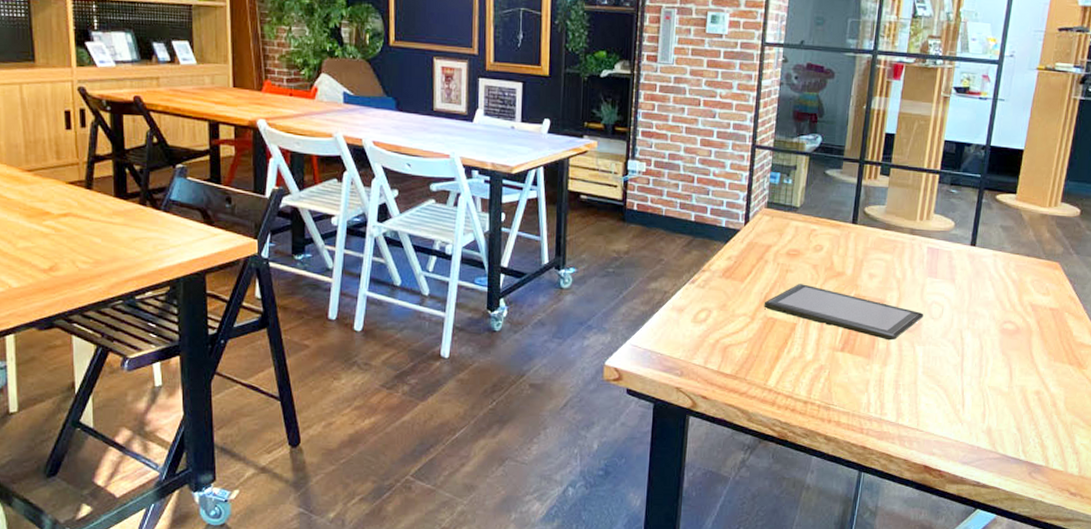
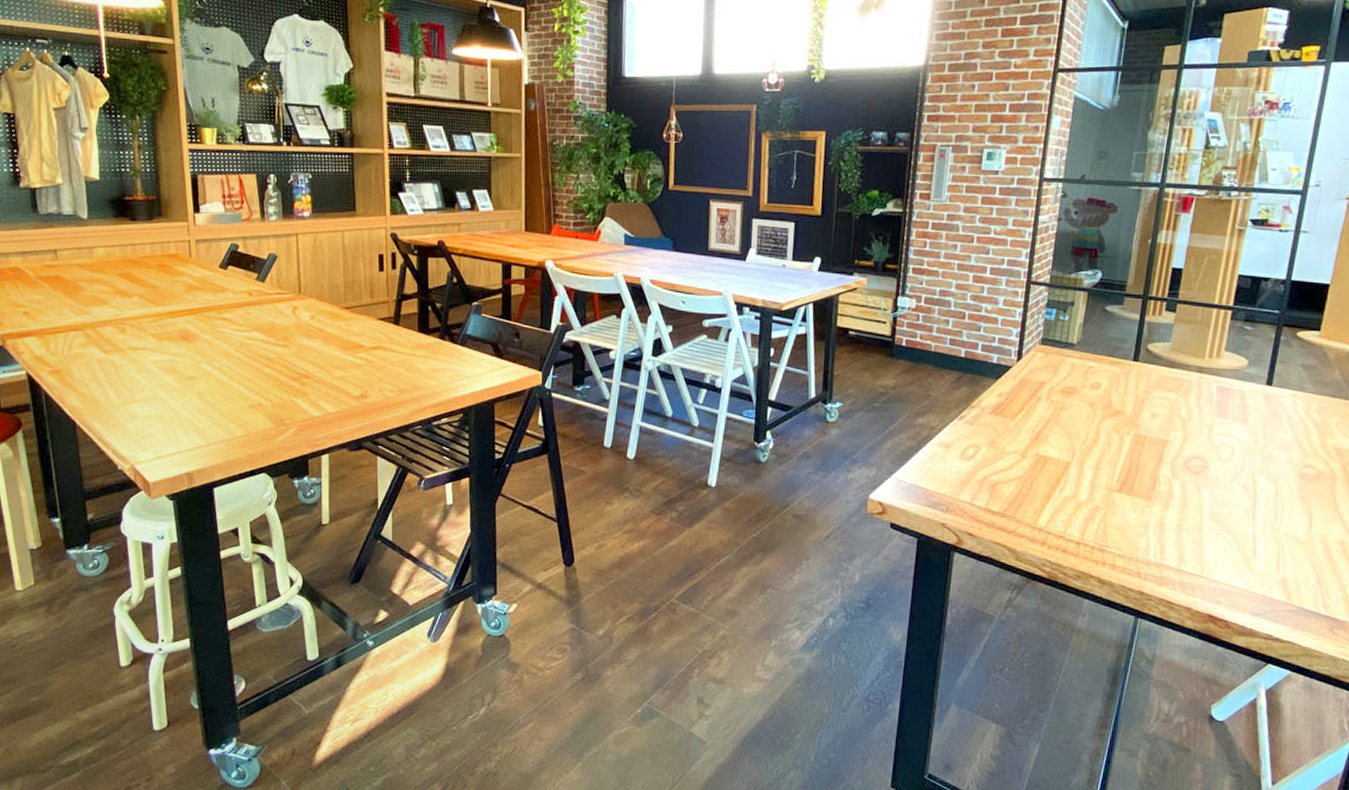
tablet: present [764,284,924,341] -> none [1035,422,1212,483]

